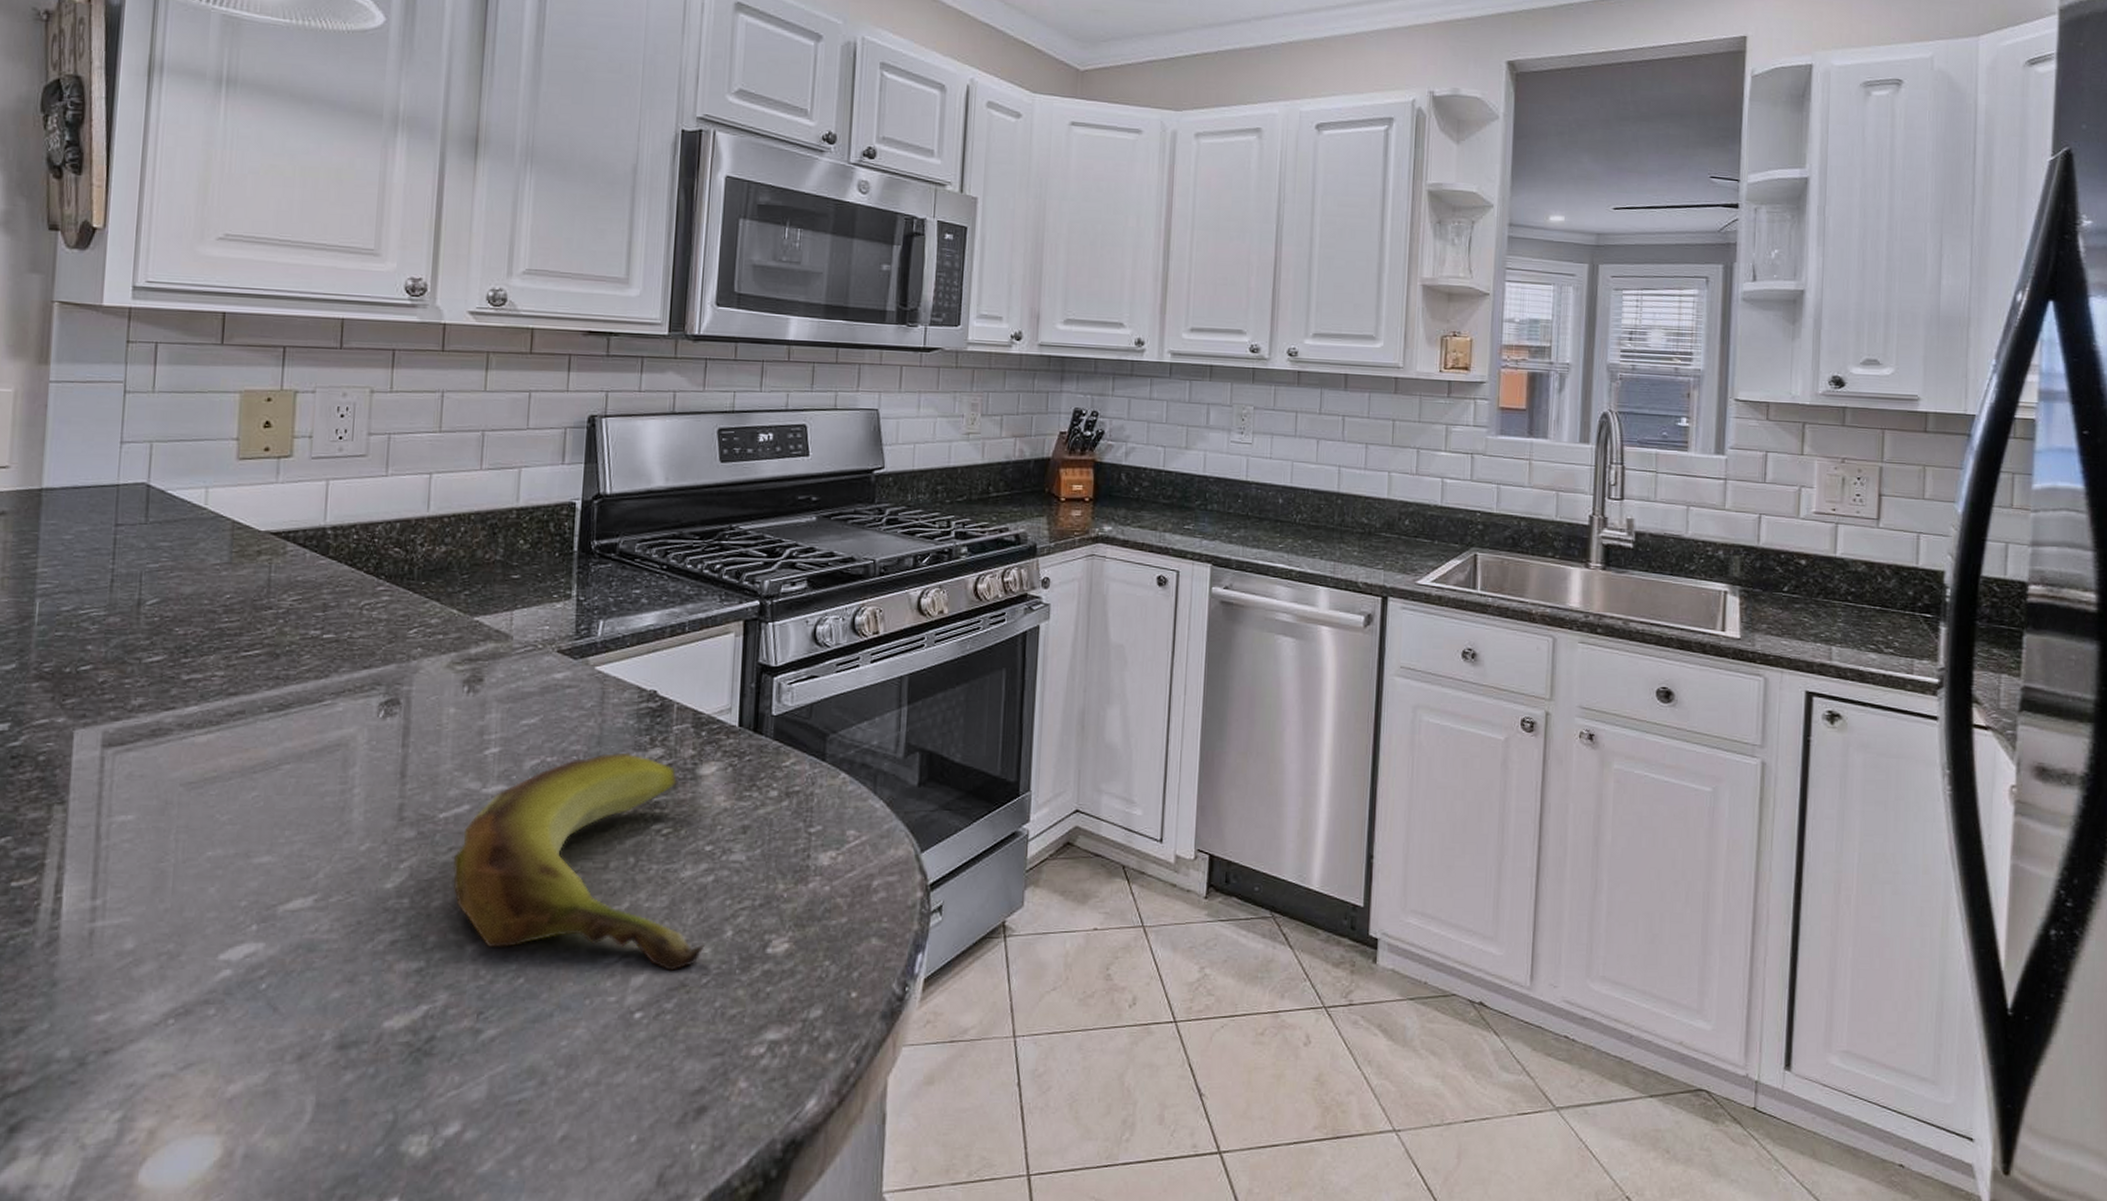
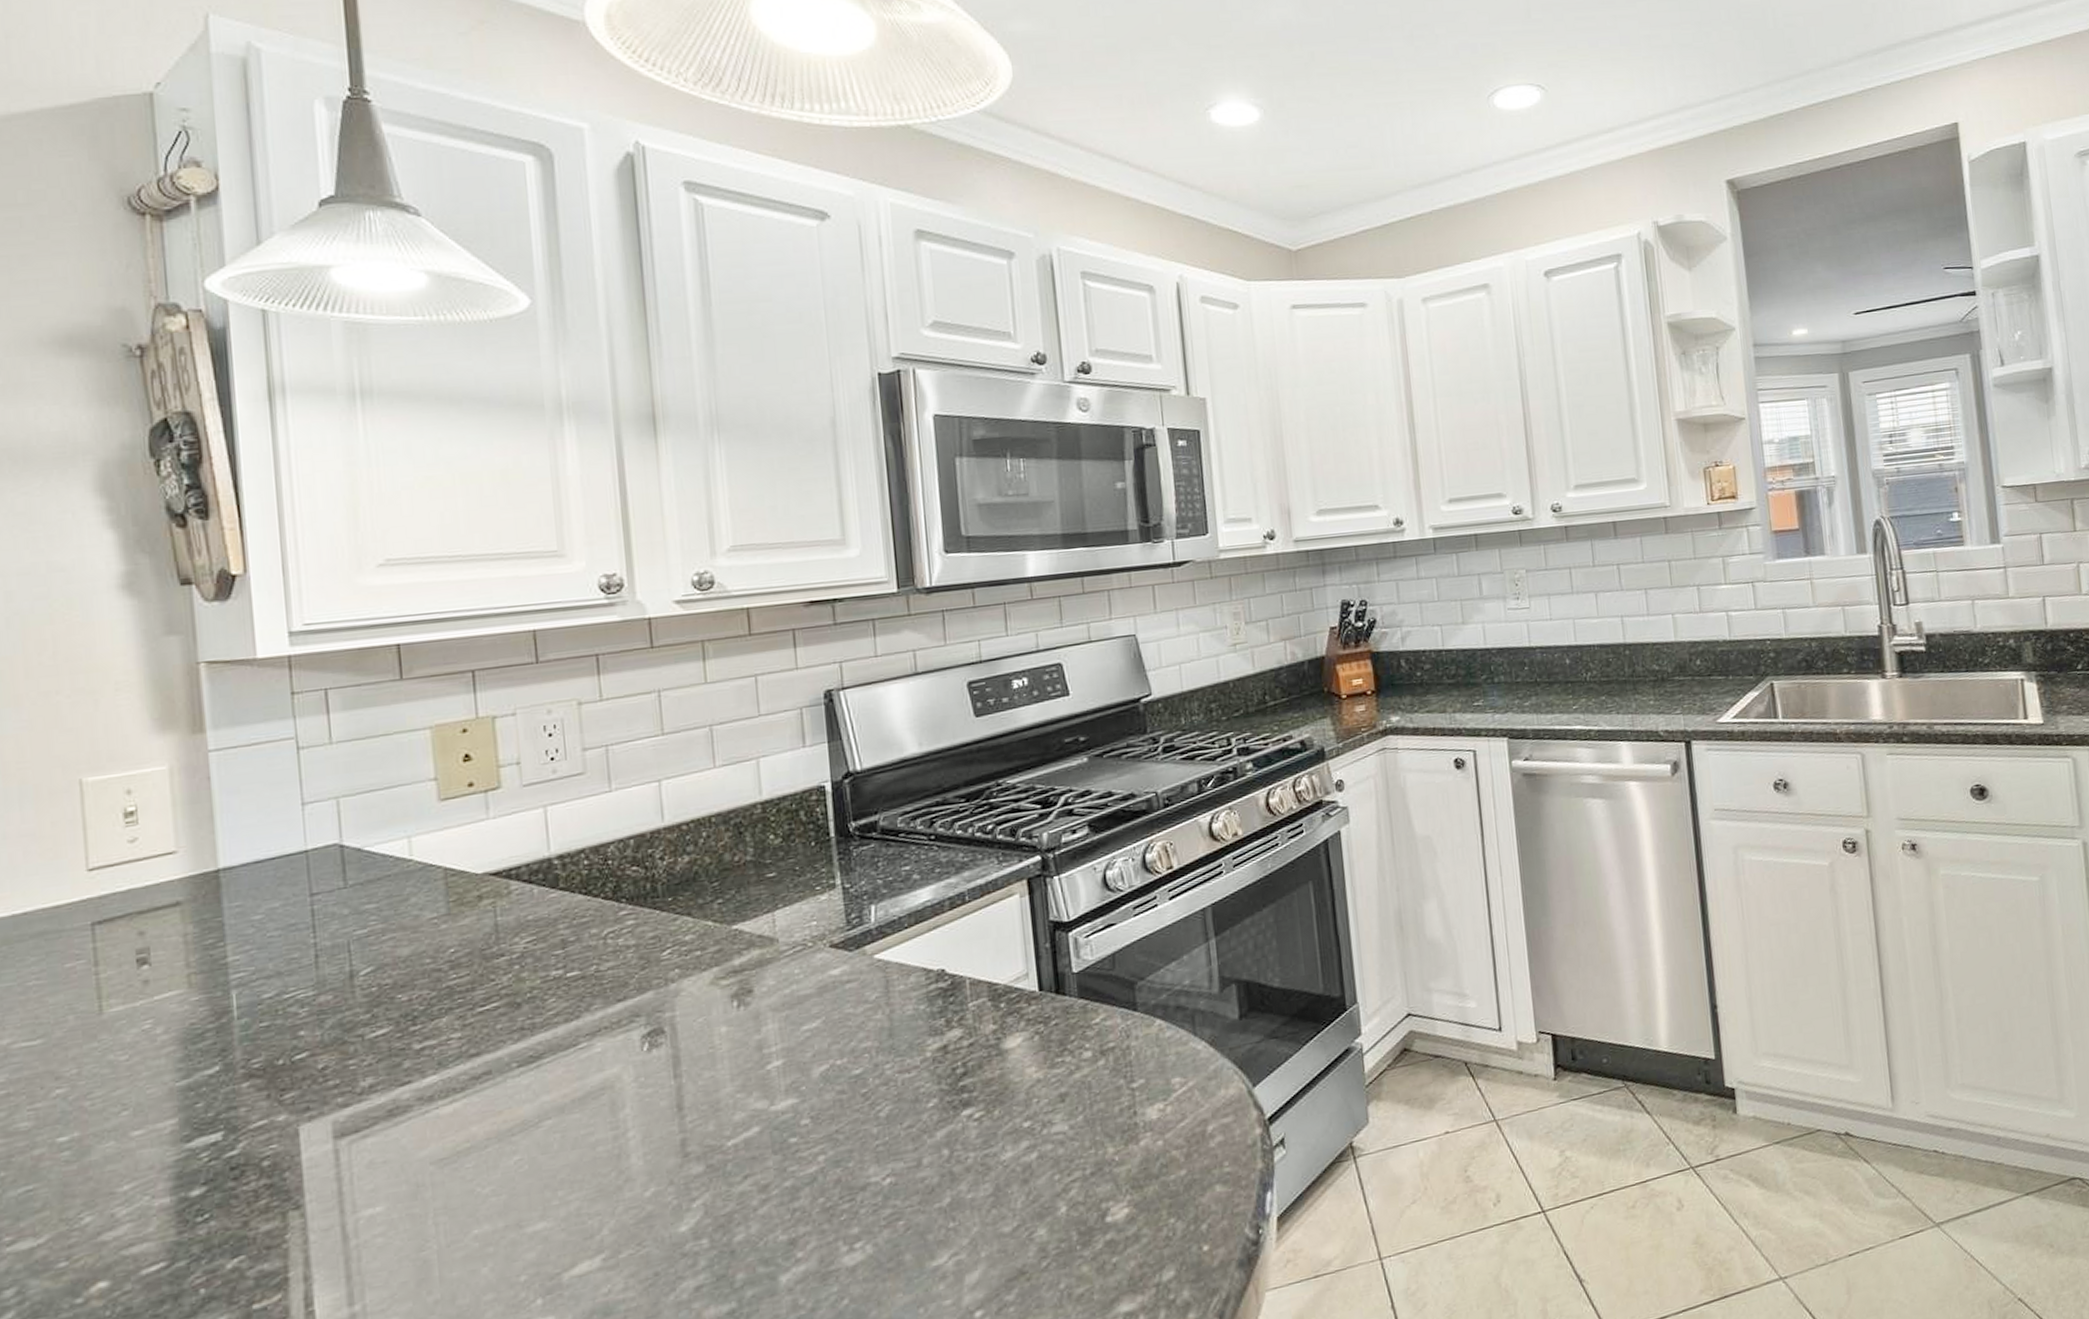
banana: present [452,752,705,971] -> none [750,1039,1039,1273]

